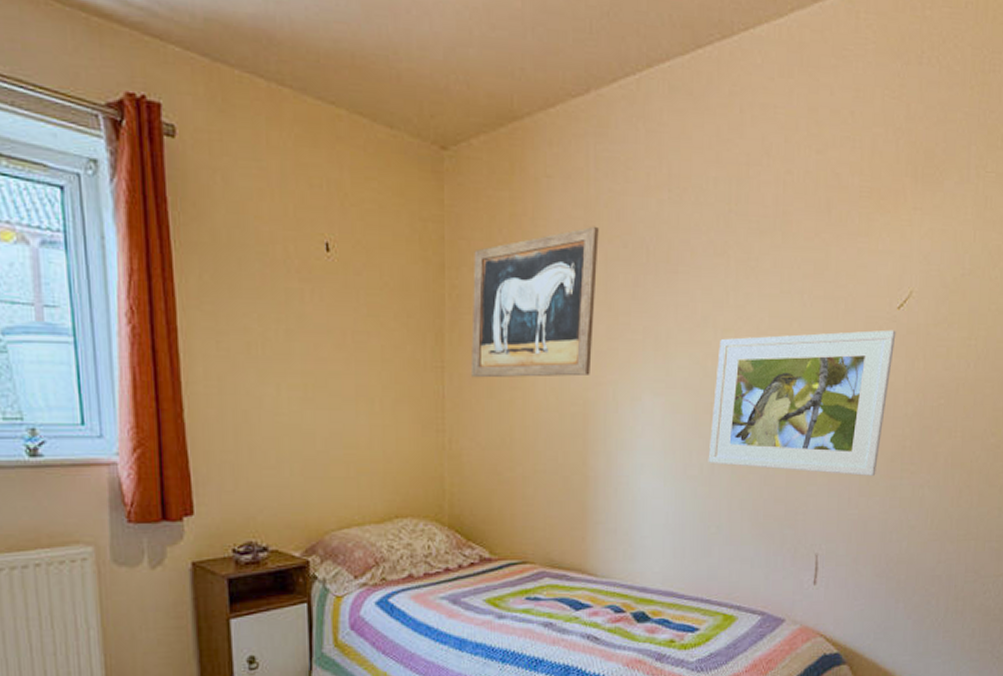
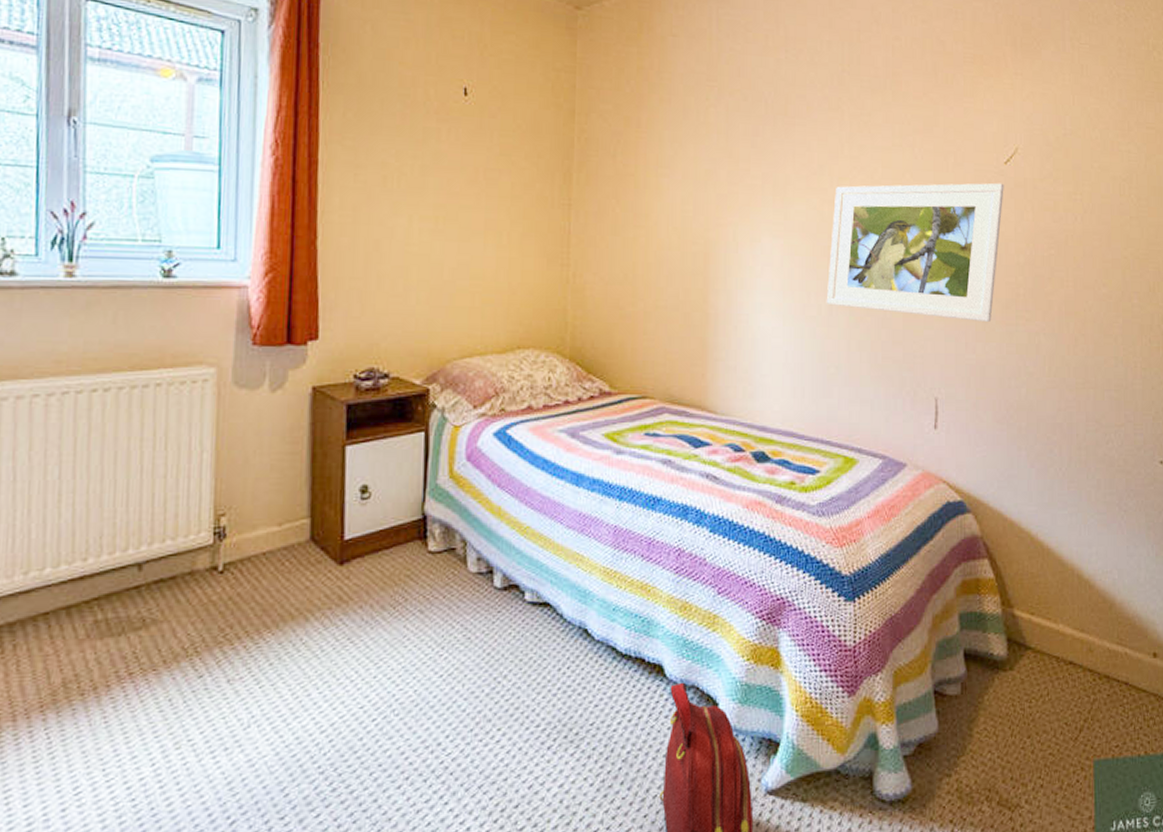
wall art: present [471,226,599,378] -> none [597,80,720,217]

